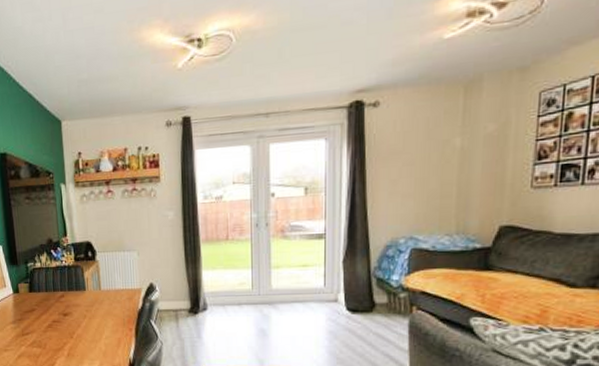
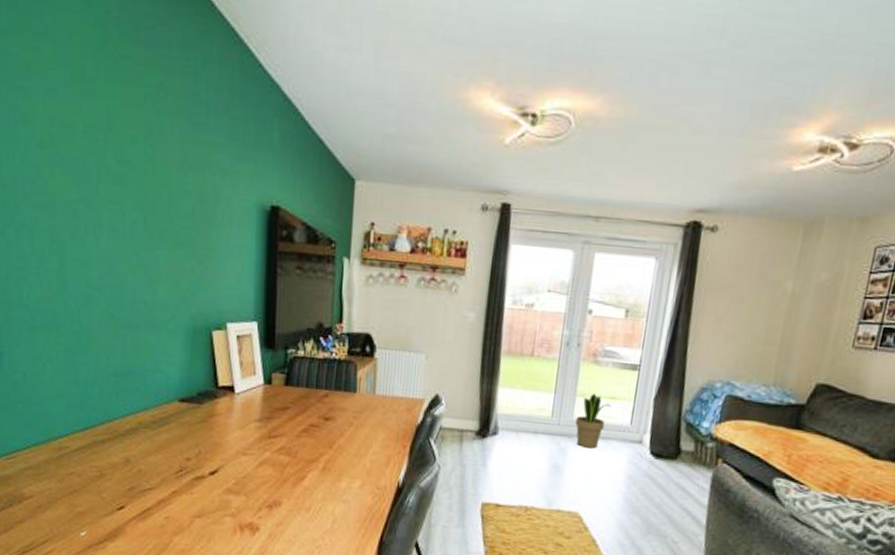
potted plant: none [274,263,304,312] -> present [575,393,611,449]

